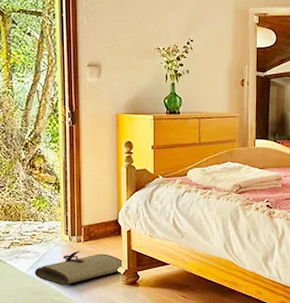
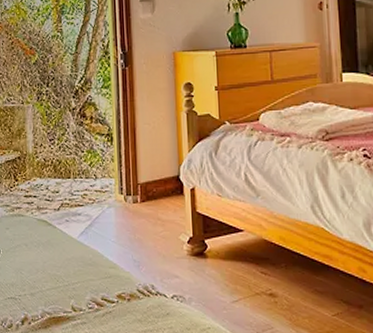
tool roll: present [34,250,124,286] -> none [86,213,188,255]

